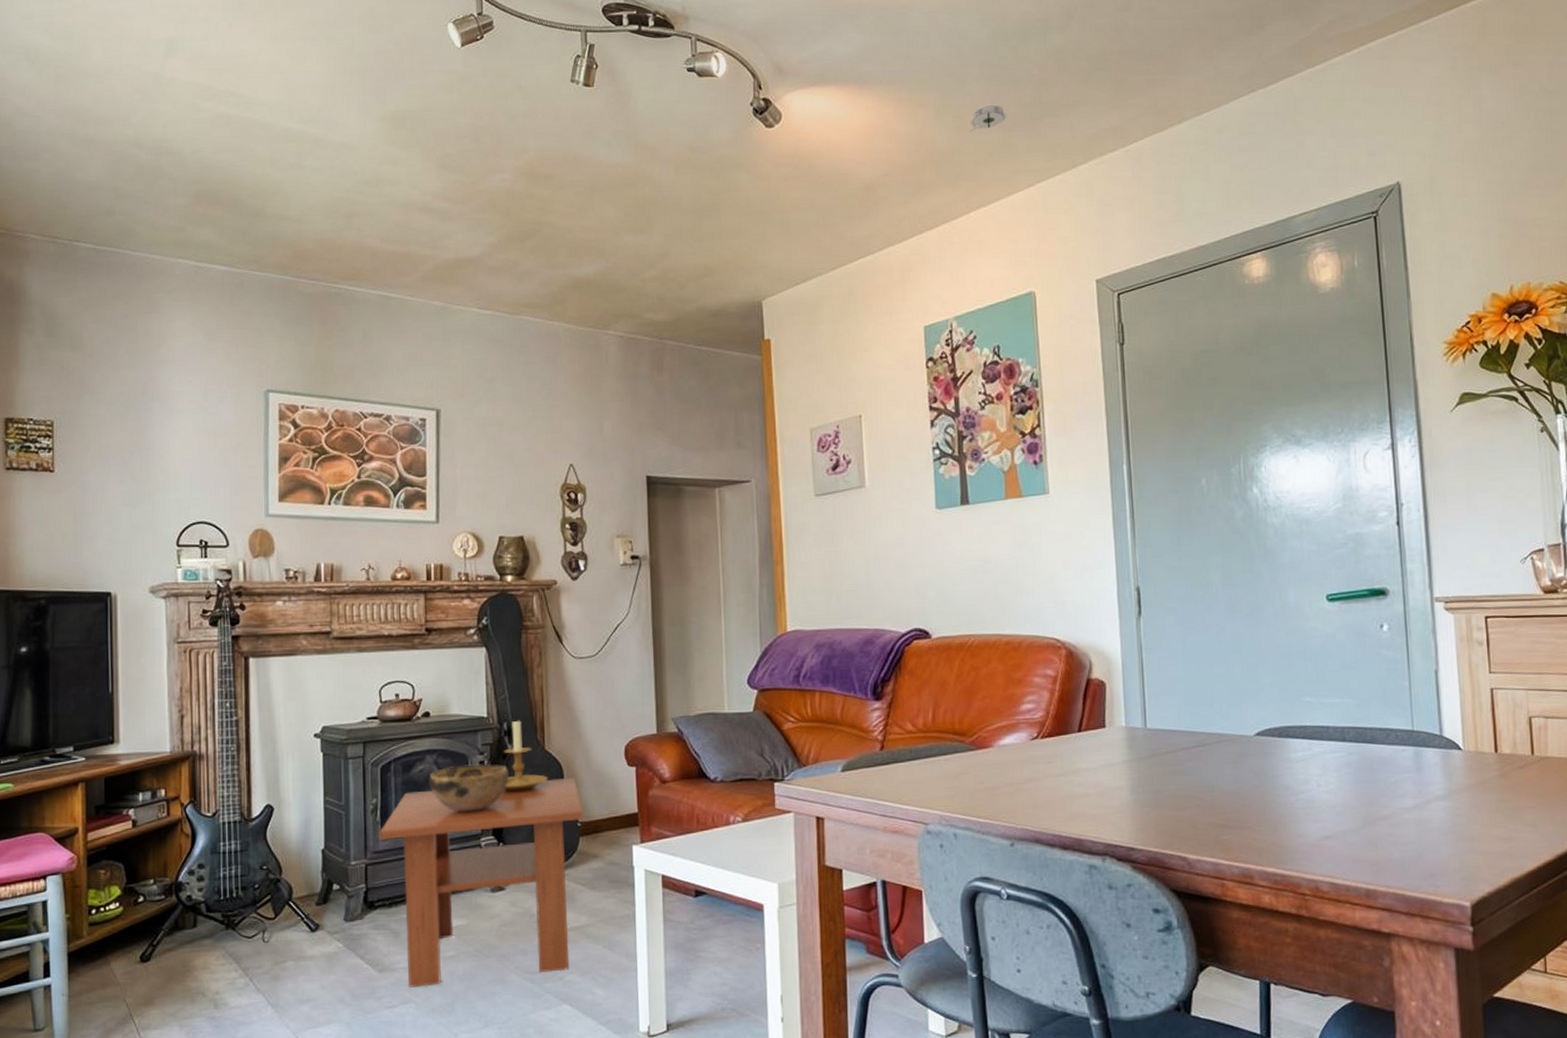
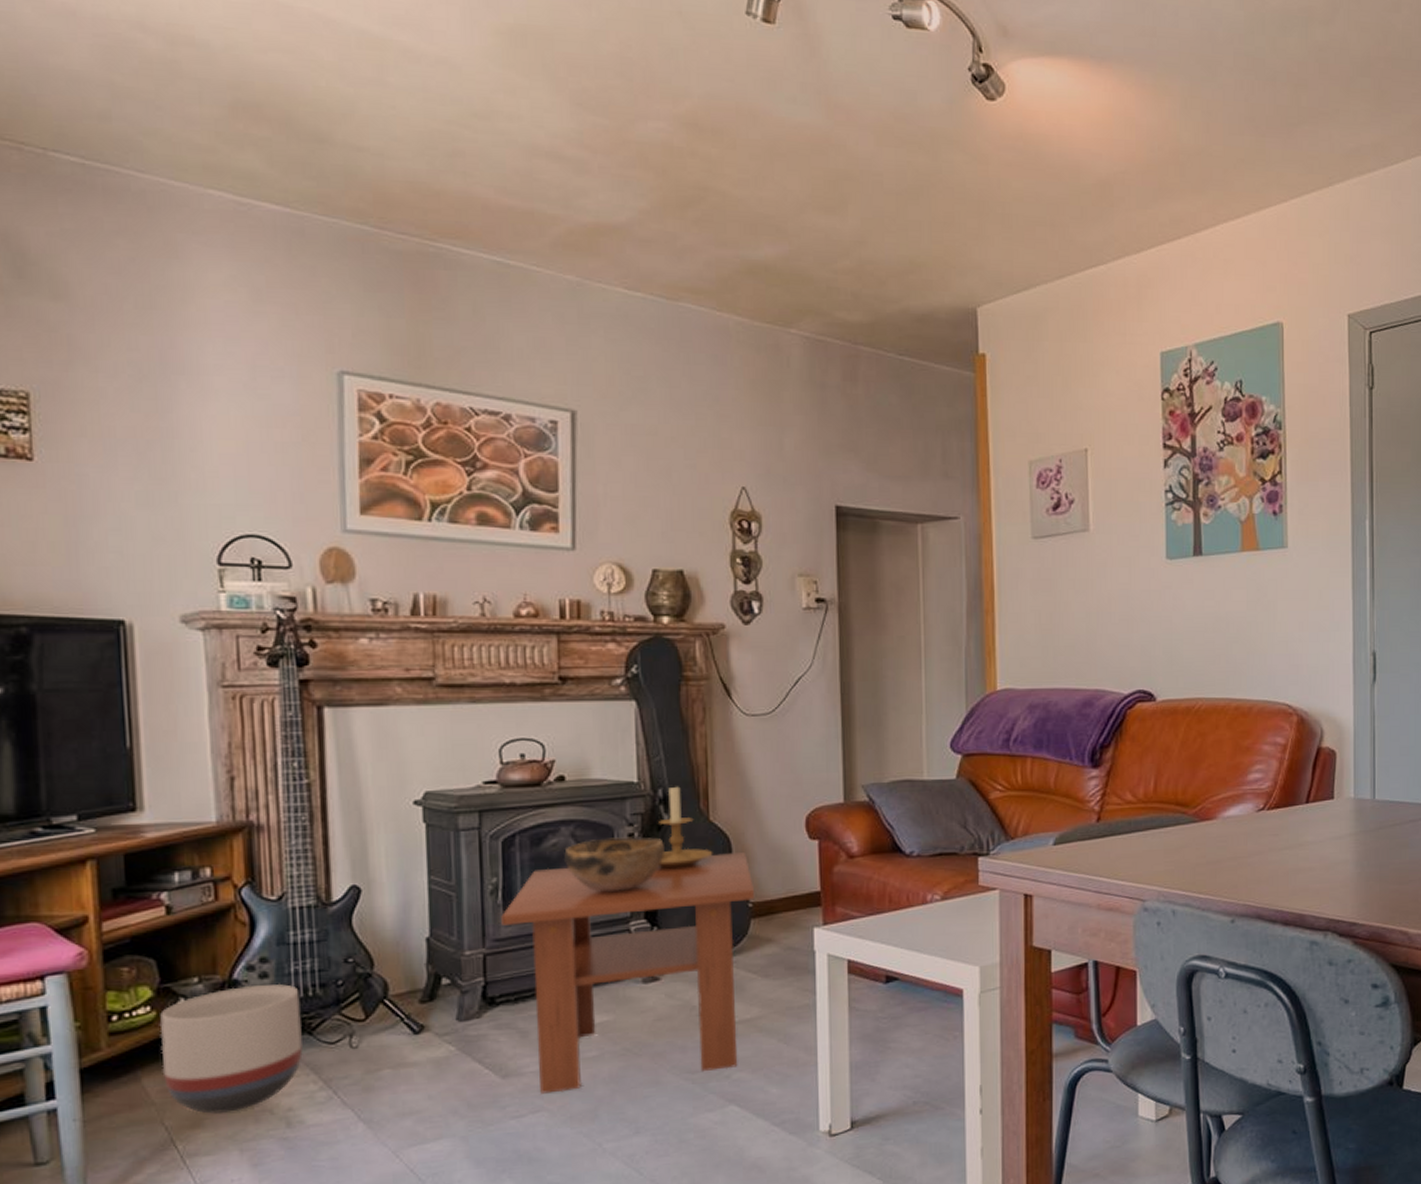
planter: none [125,887,228,994] -> present [159,984,303,1114]
smoke detector: present [970,104,1007,132] -> none [1220,102,1262,132]

